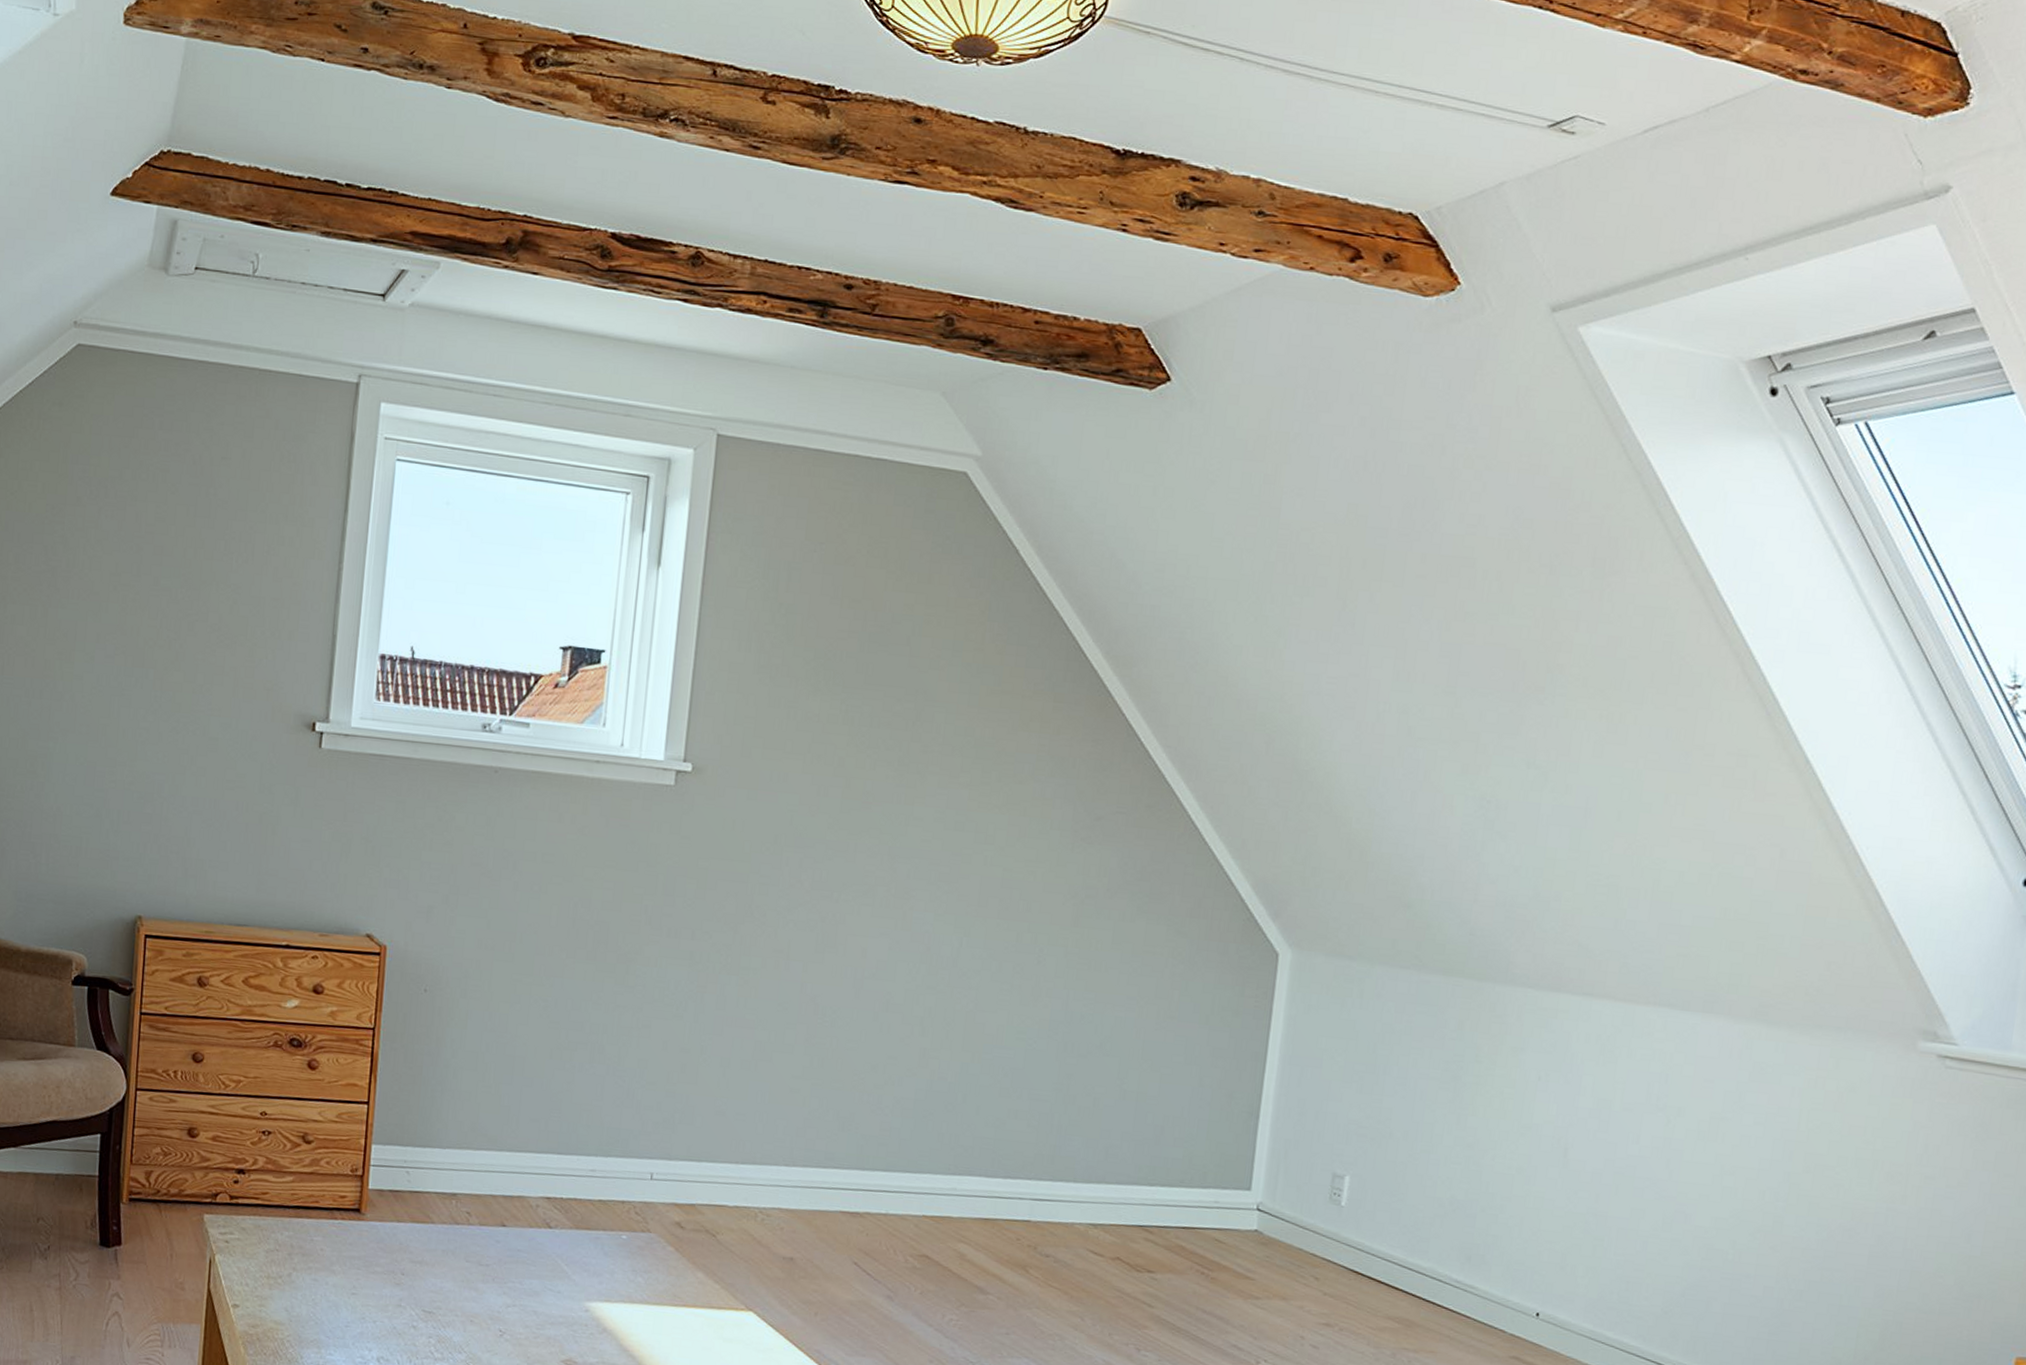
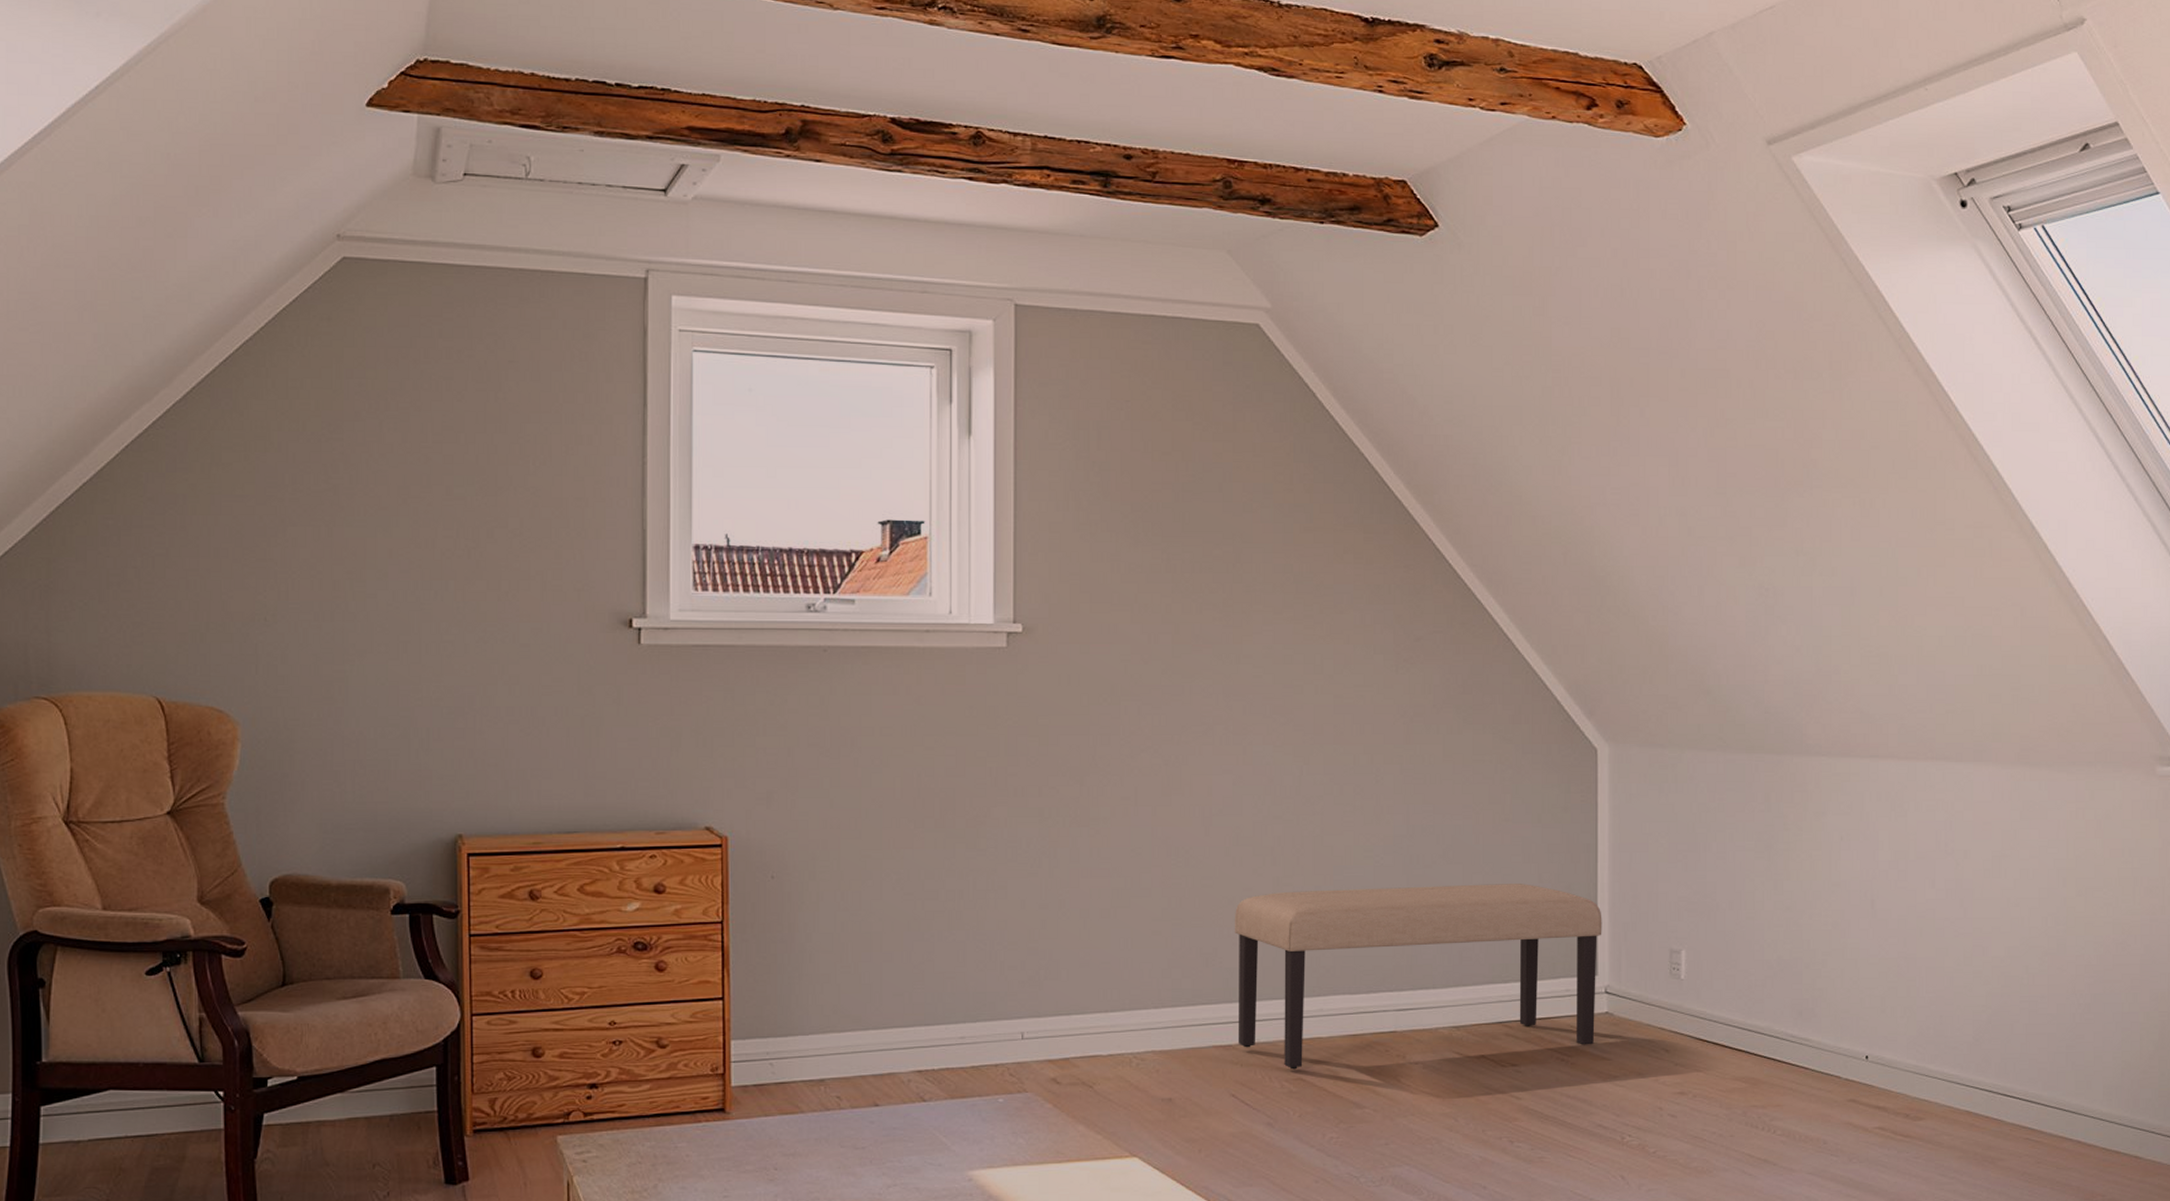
bench: none [867,1064,1263,1262] -> present [1235,884,1602,1070]

